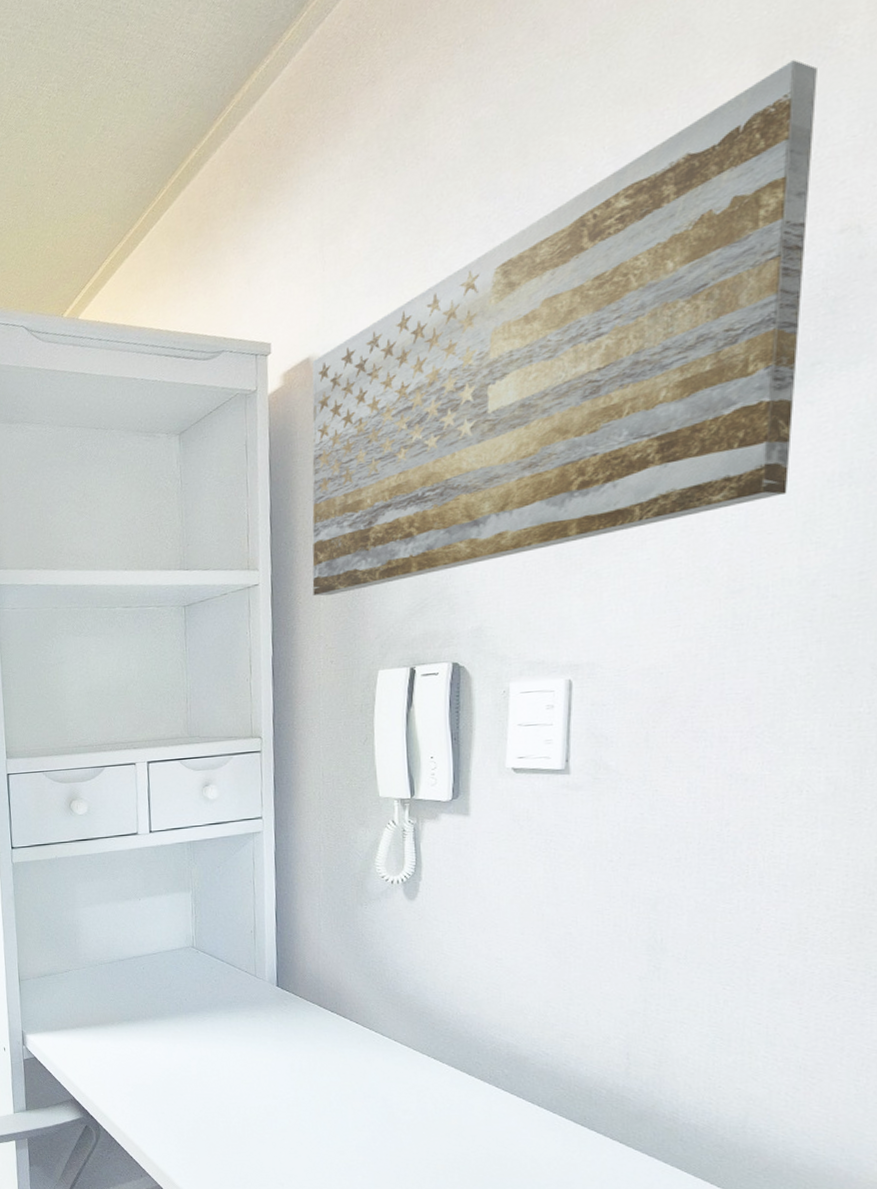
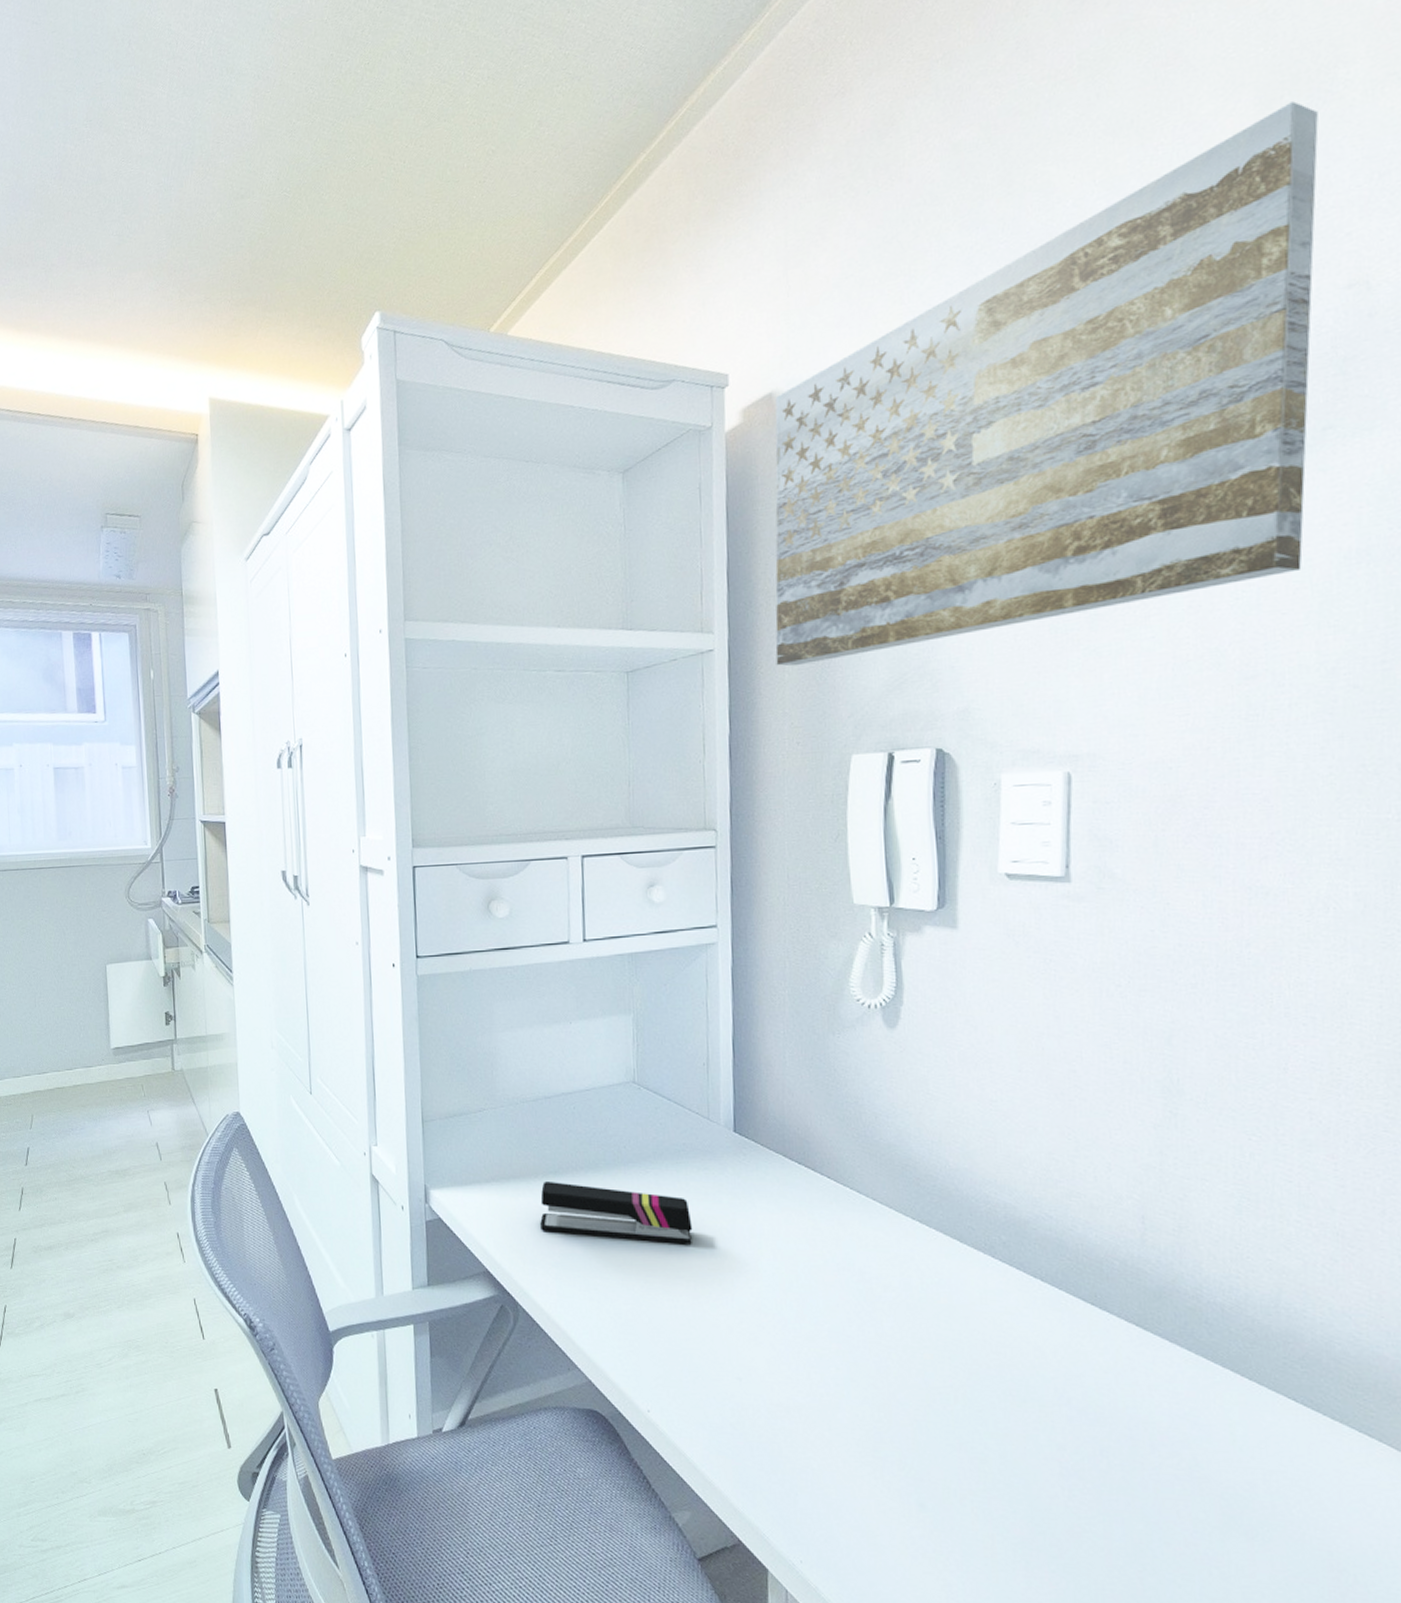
stapler: none [116,1028,243,1077] -> present [540,1182,693,1245]

